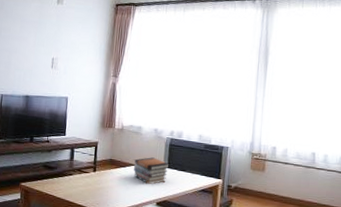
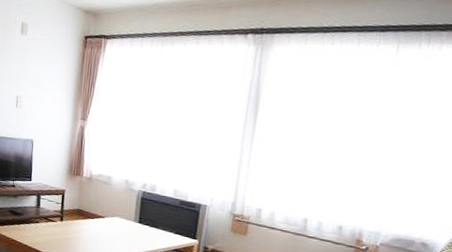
book stack: present [133,157,170,185] -> none [101,210,141,239]

